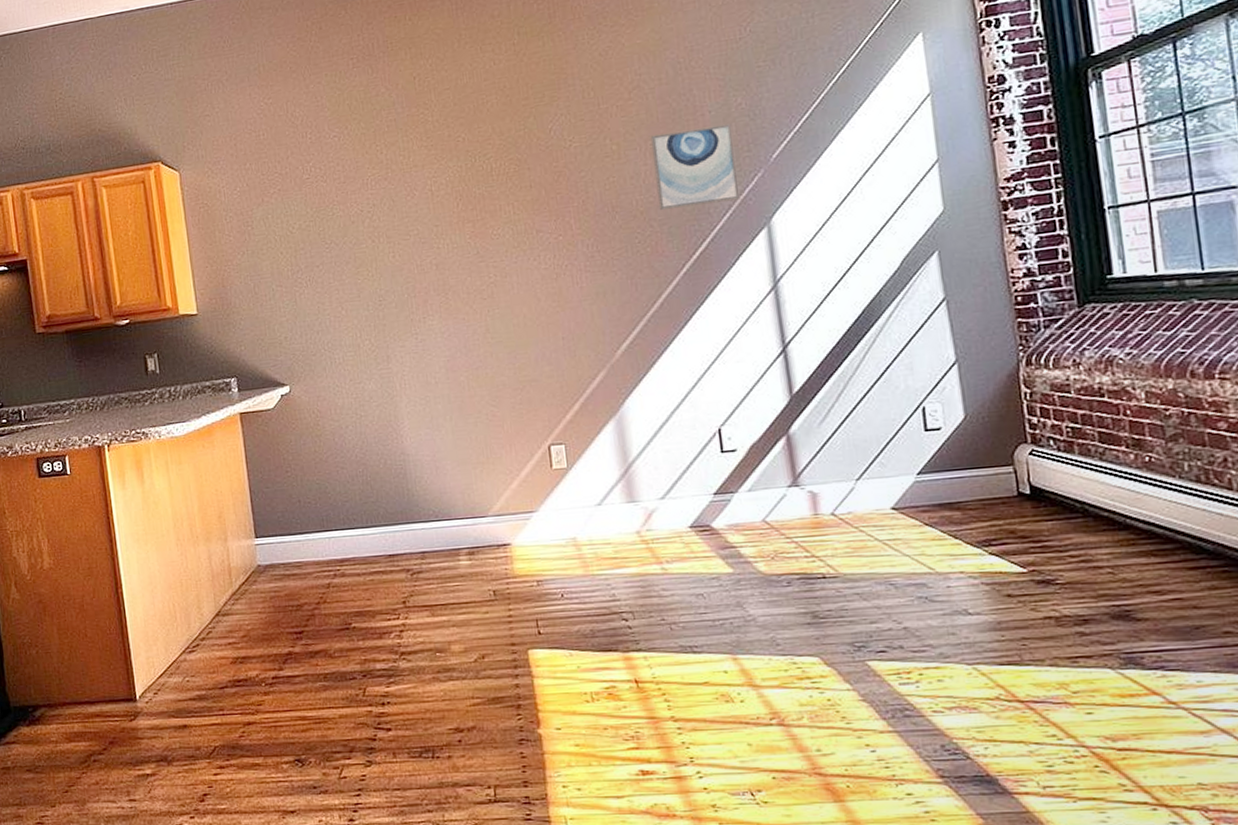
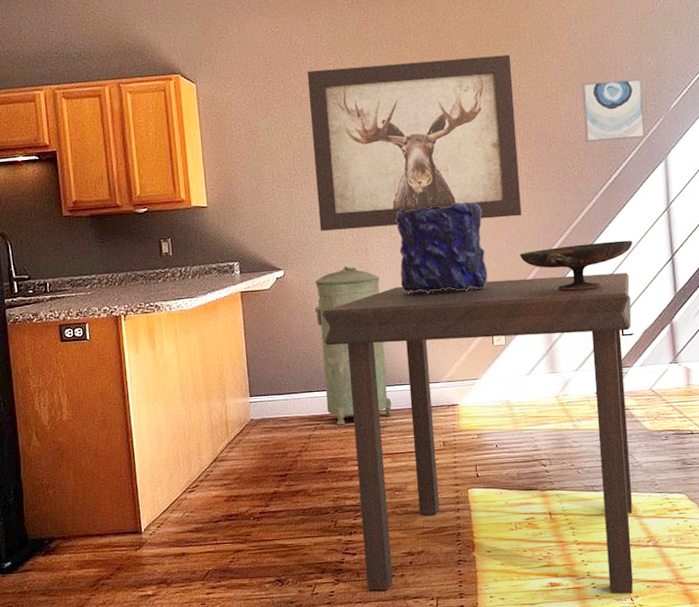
wall art: none [307,108,581,337] -> present [307,54,522,231]
trash can: none [327,377,429,572] -> present [315,266,393,426]
dining table: none [337,372,754,787] -> present [322,273,634,594]
vase: none [421,292,541,408] -> present [395,201,488,294]
decorative bowl: none [580,330,730,398] -> present [520,240,633,291]

